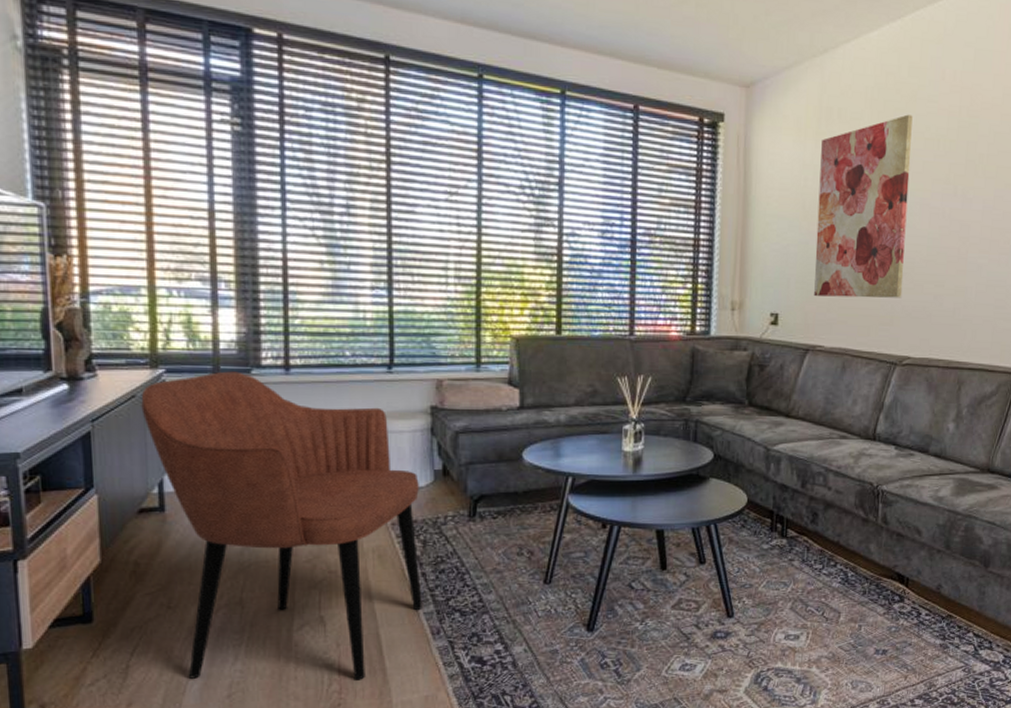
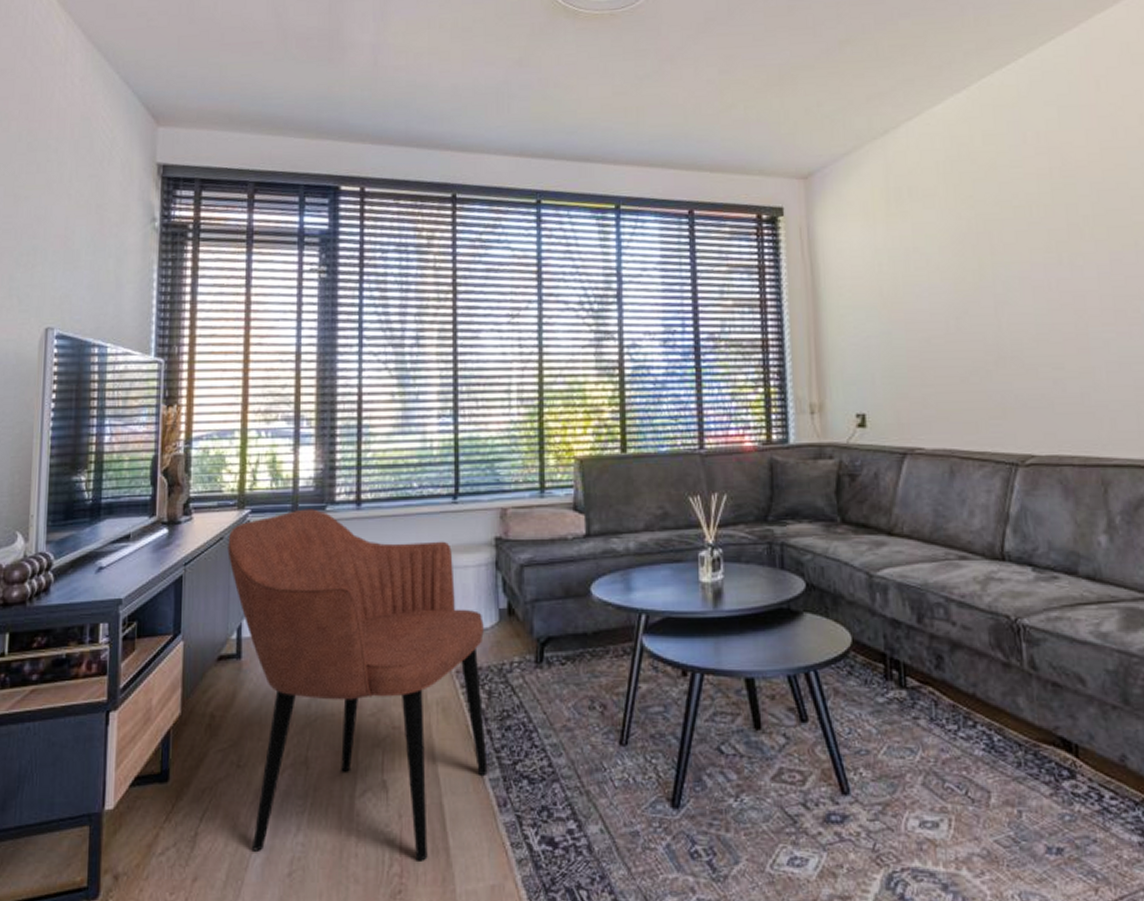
wall art: present [814,114,913,298] -> none [893,183,1013,391]

